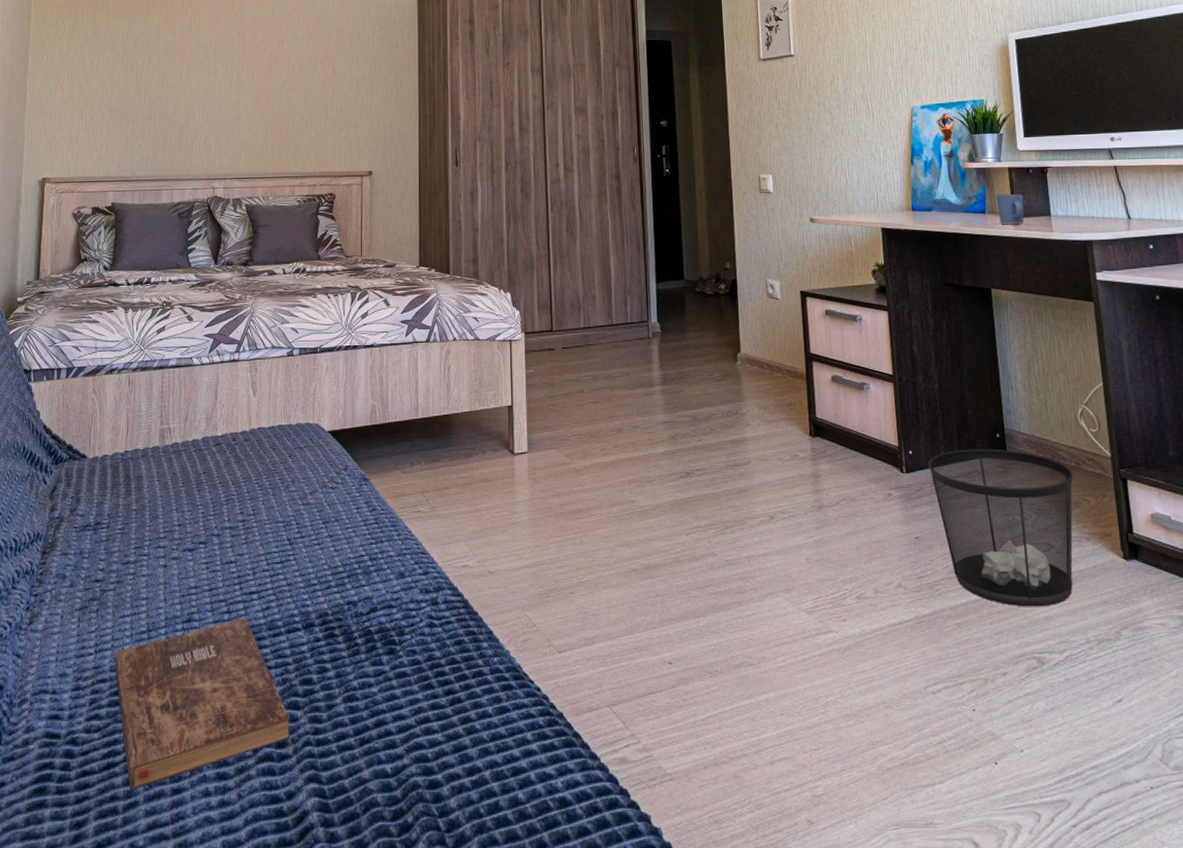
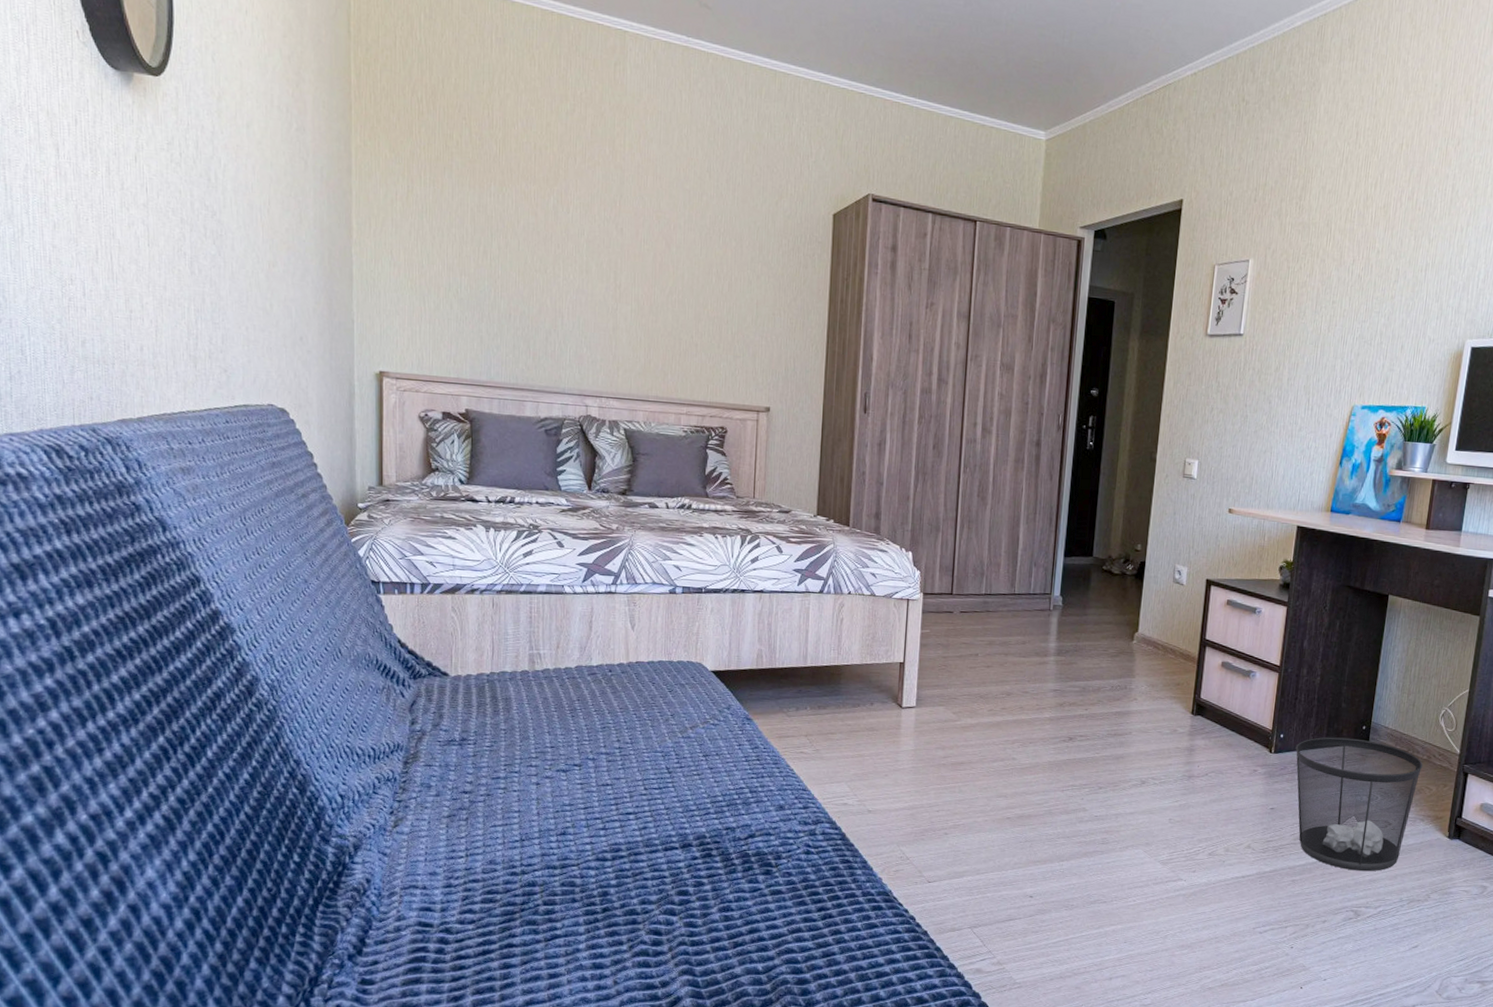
bible: present [114,618,291,790] -> none [487,835,666,973]
mug: present [996,193,1025,225] -> none [1412,504,1440,537]

